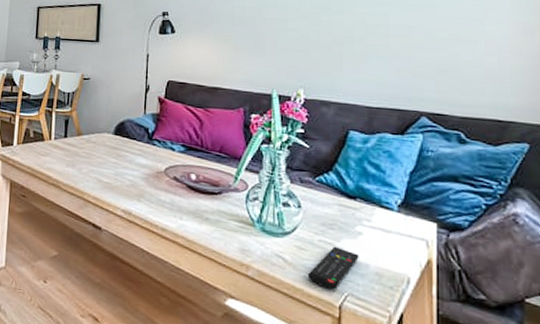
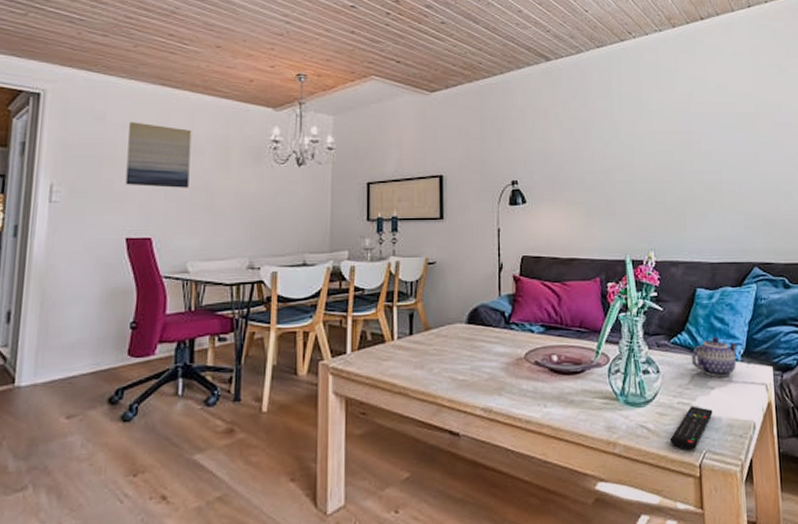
teapot: none [338,182,395,225] -> present [691,337,739,378]

